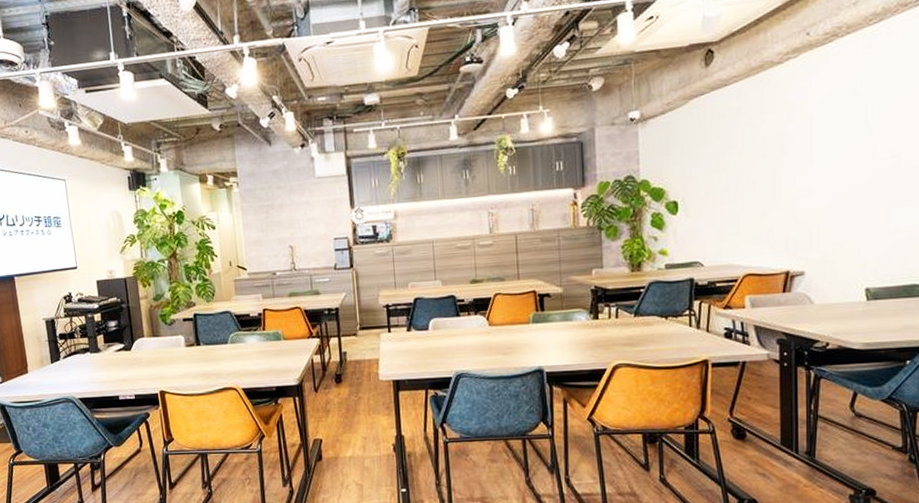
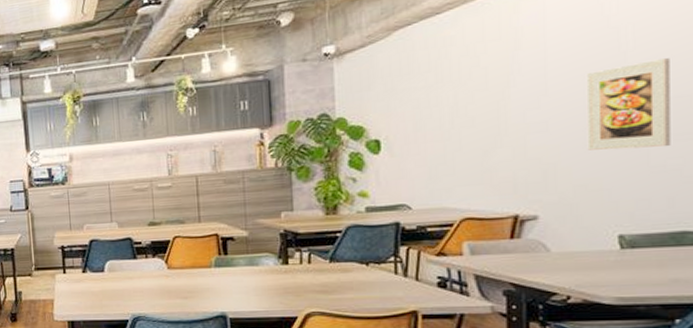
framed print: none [842,134,904,214] -> present [586,58,671,151]

